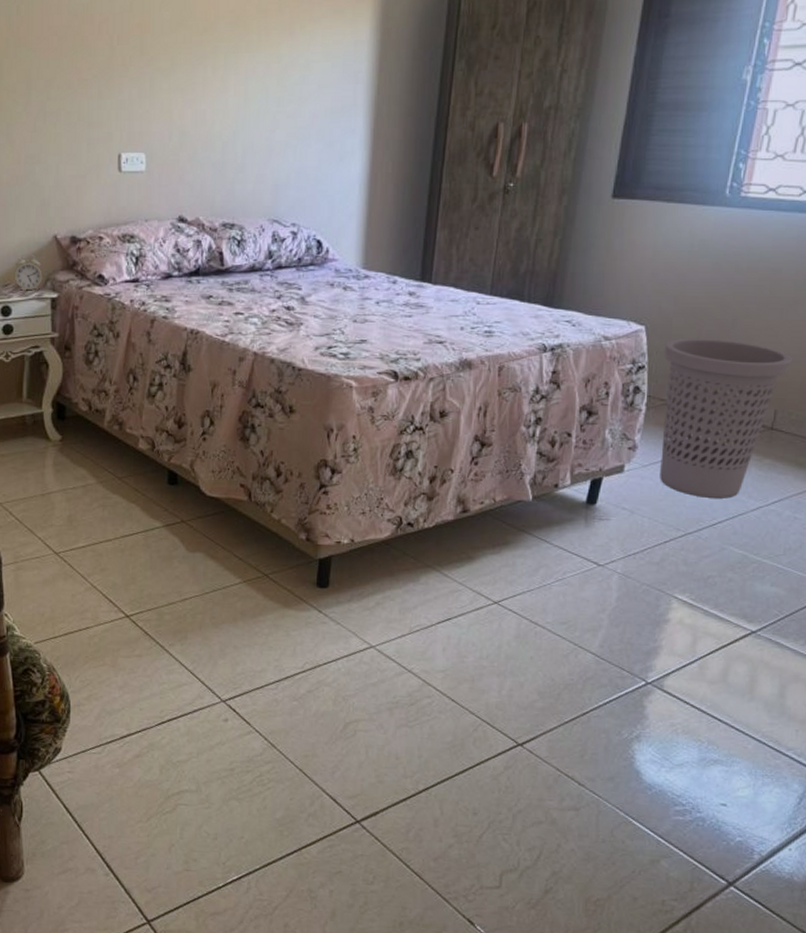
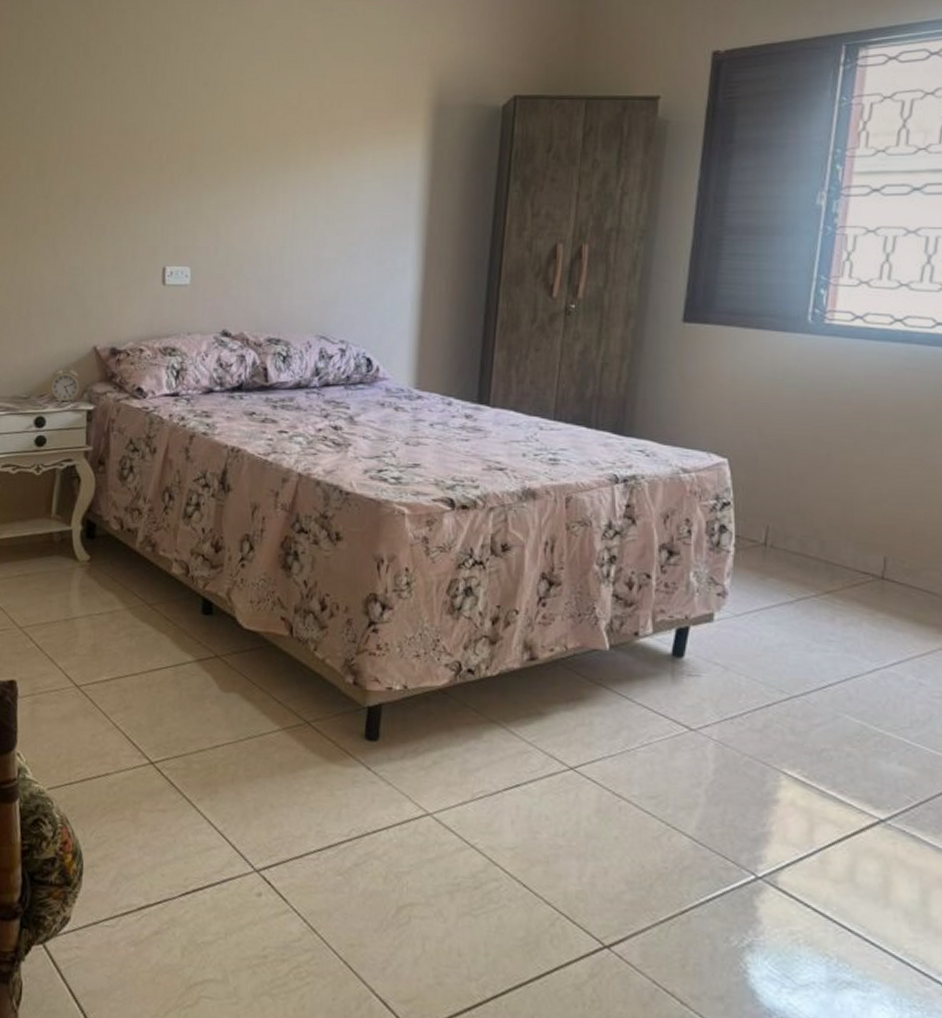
laundry basket: present [660,338,792,498] -> none [750,473,899,657]

